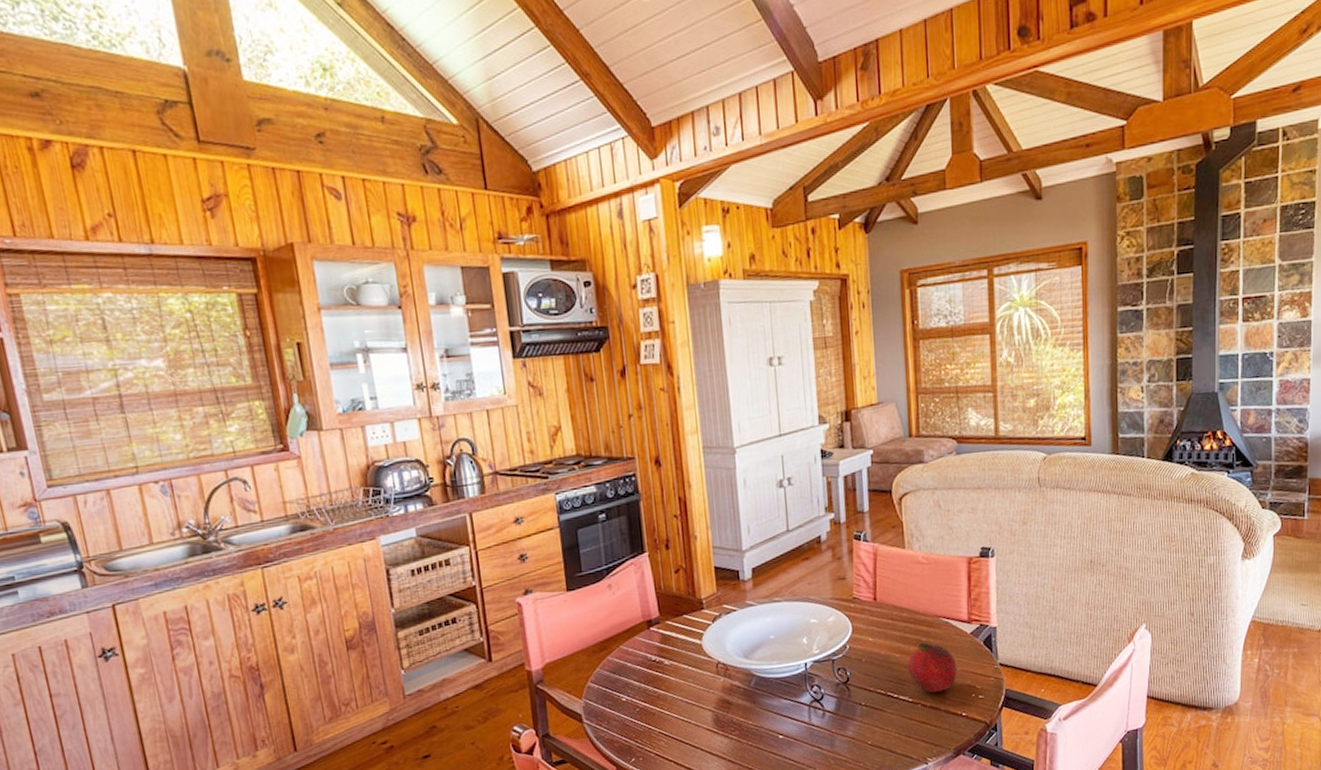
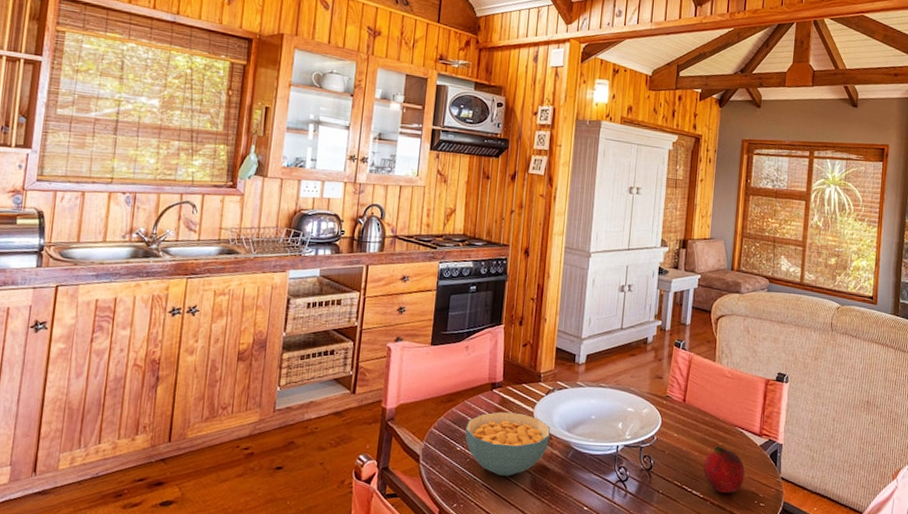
cereal bowl: none [627,648,727,720] -> present [465,412,551,477]

